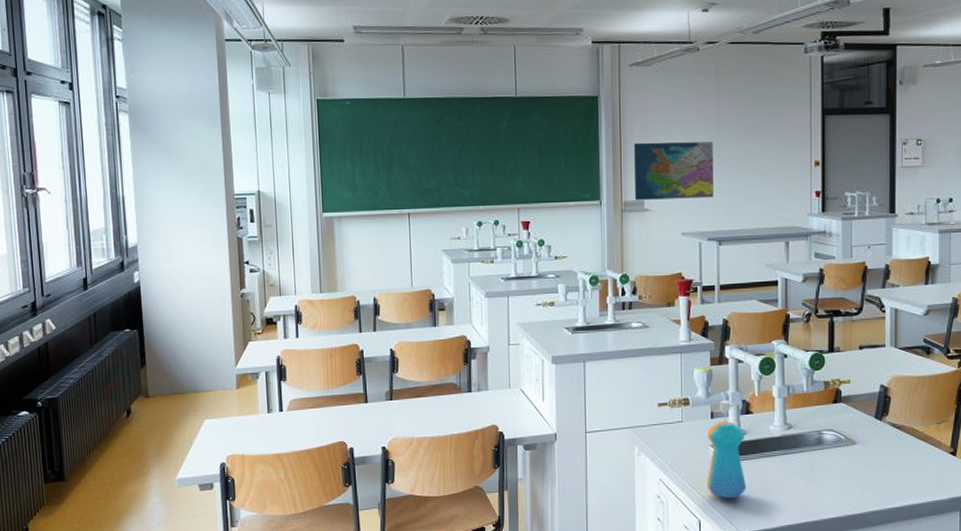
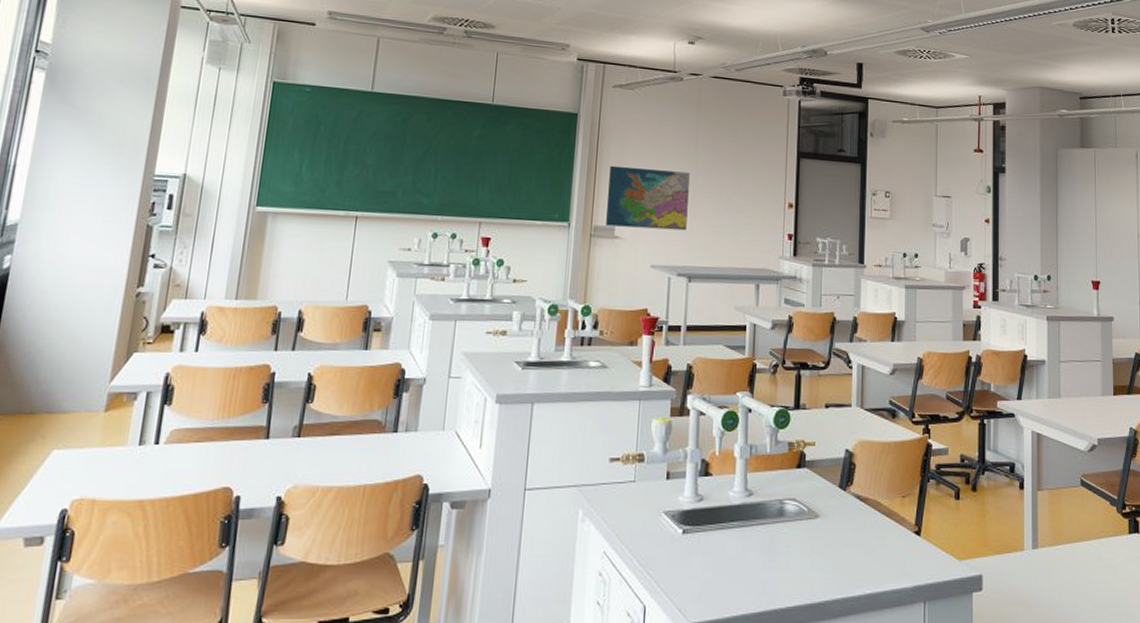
soap dispenser: present [706,400,747,499] -> none [655,458,702,579]

